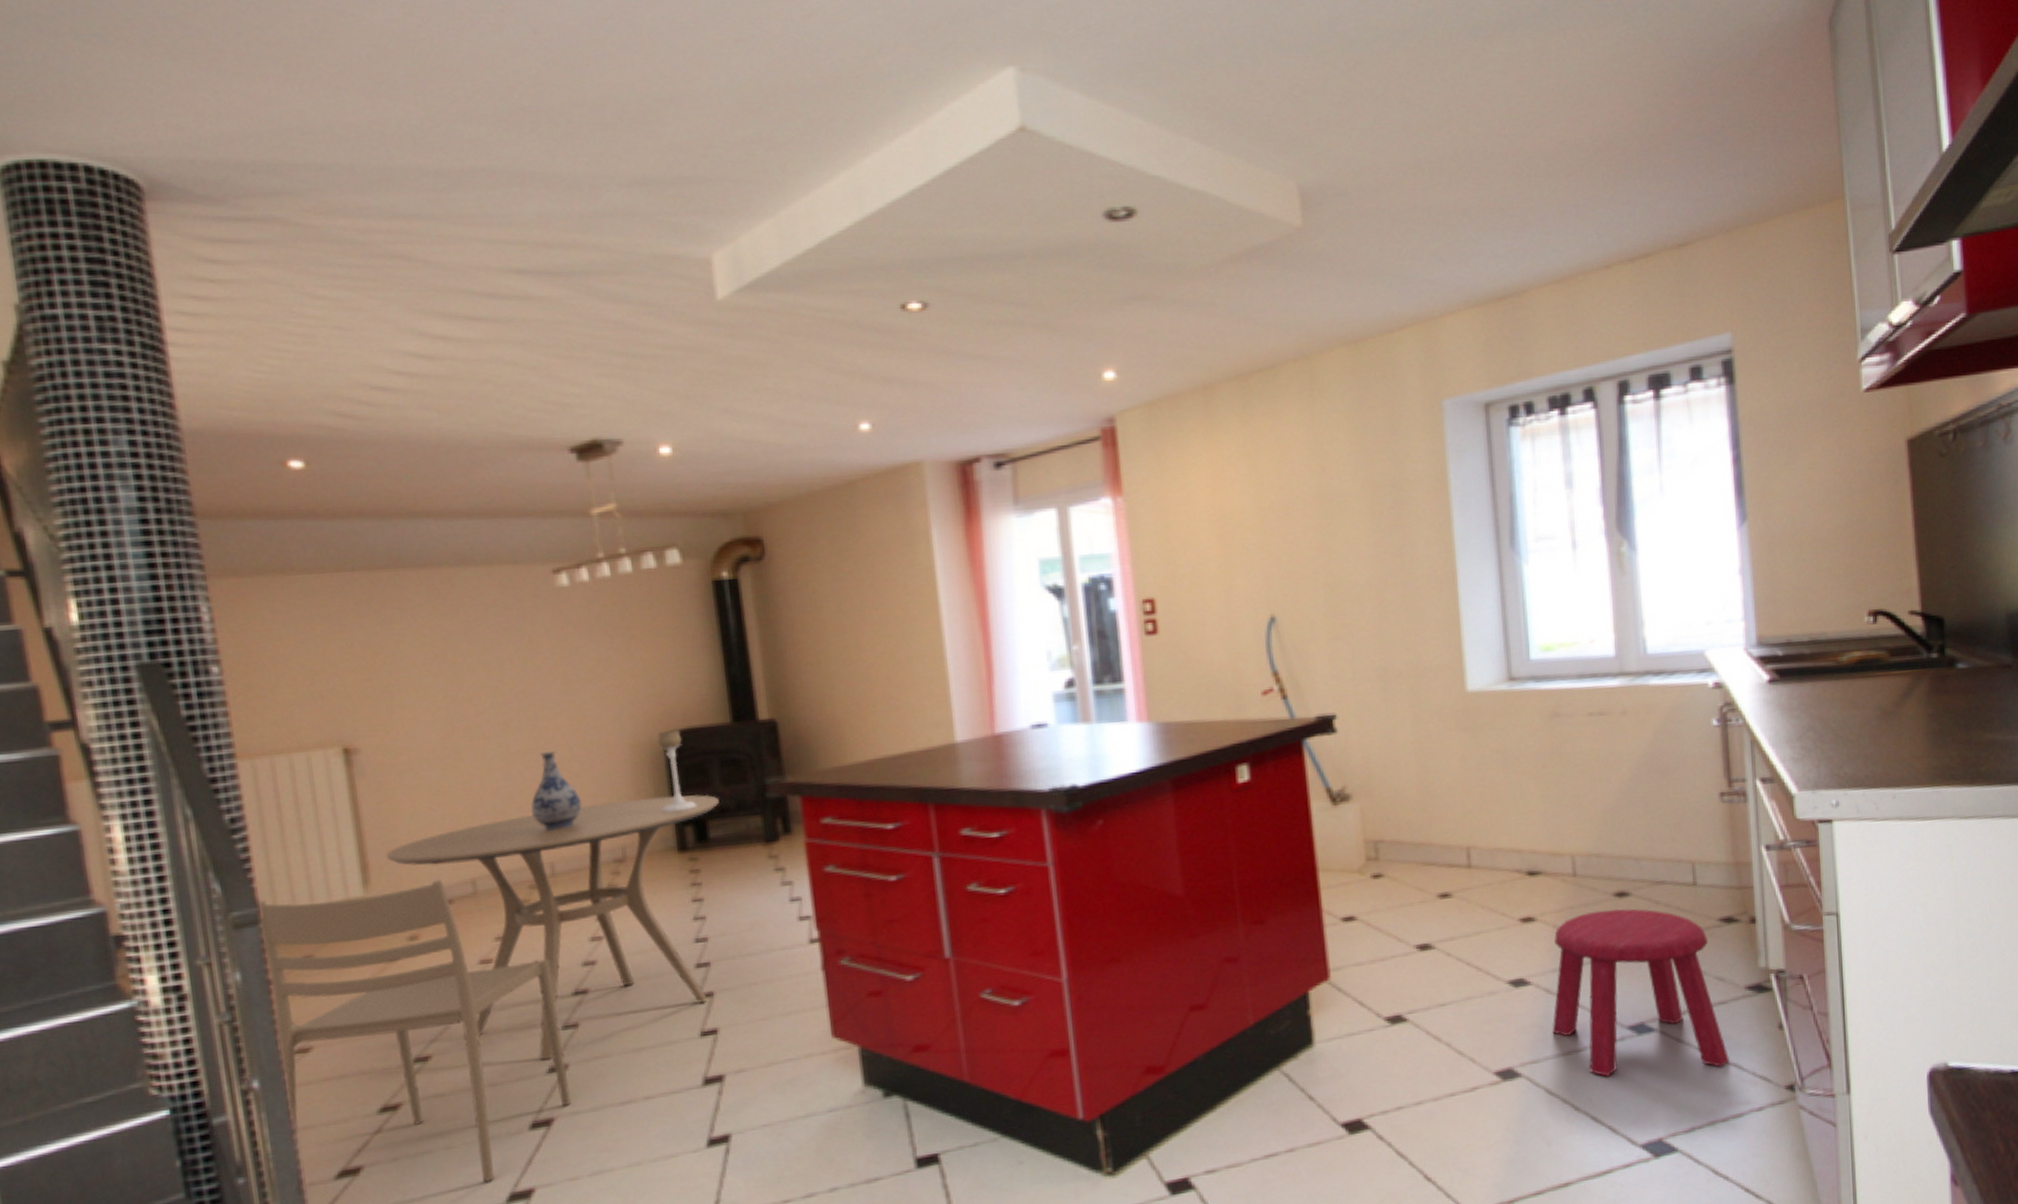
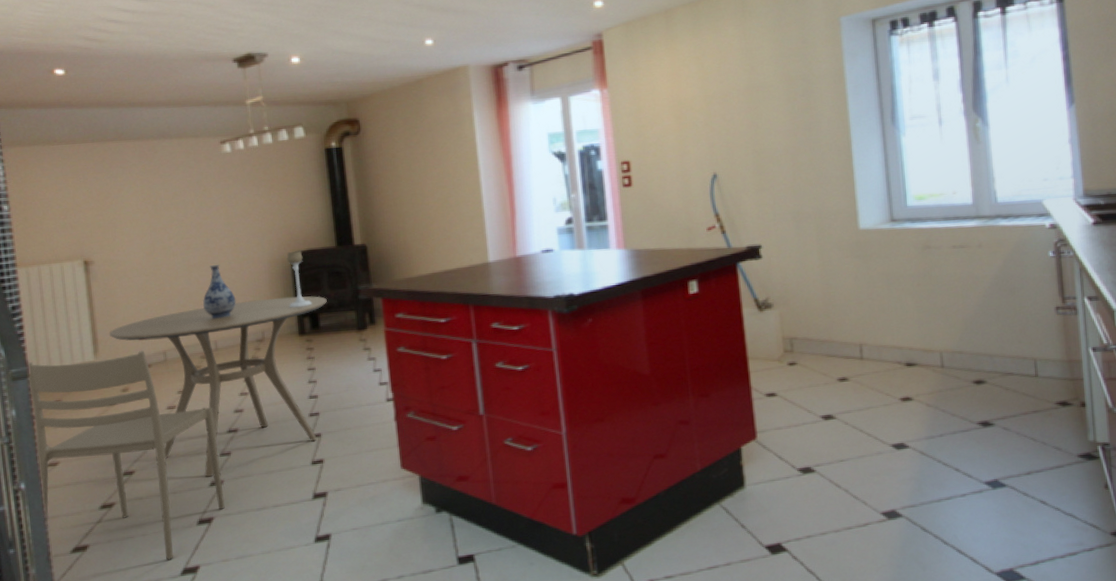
stool: present [1552,908,1729,1077] -> none [925,393,1065,520]

